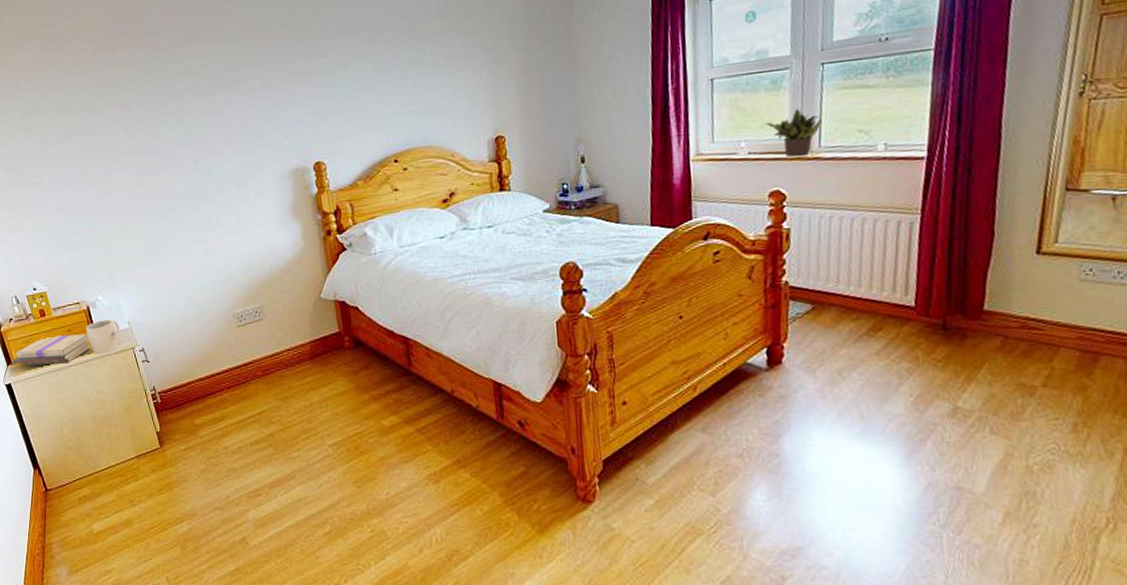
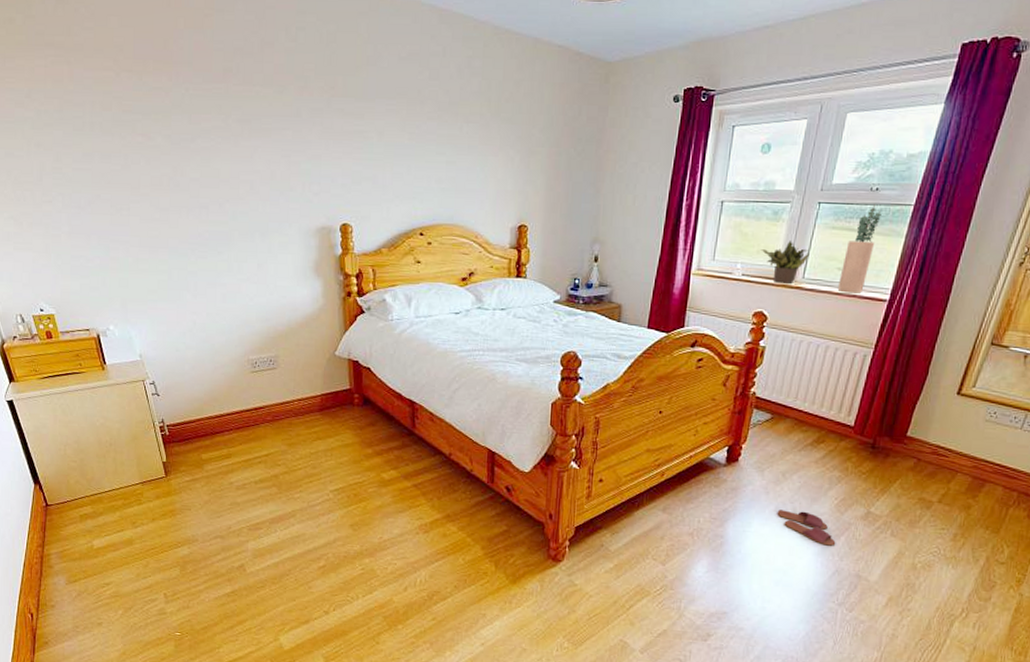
books: present [13,334,90,367] -> none [15,358,99,388]
mug: present [86,319,120,354] -> none [95,349,130,382]
slippers: none [842,414,922,454] -> present [778,509,836,546]
vase: none [862,55,898,157] -> present [837,204,882,294]

